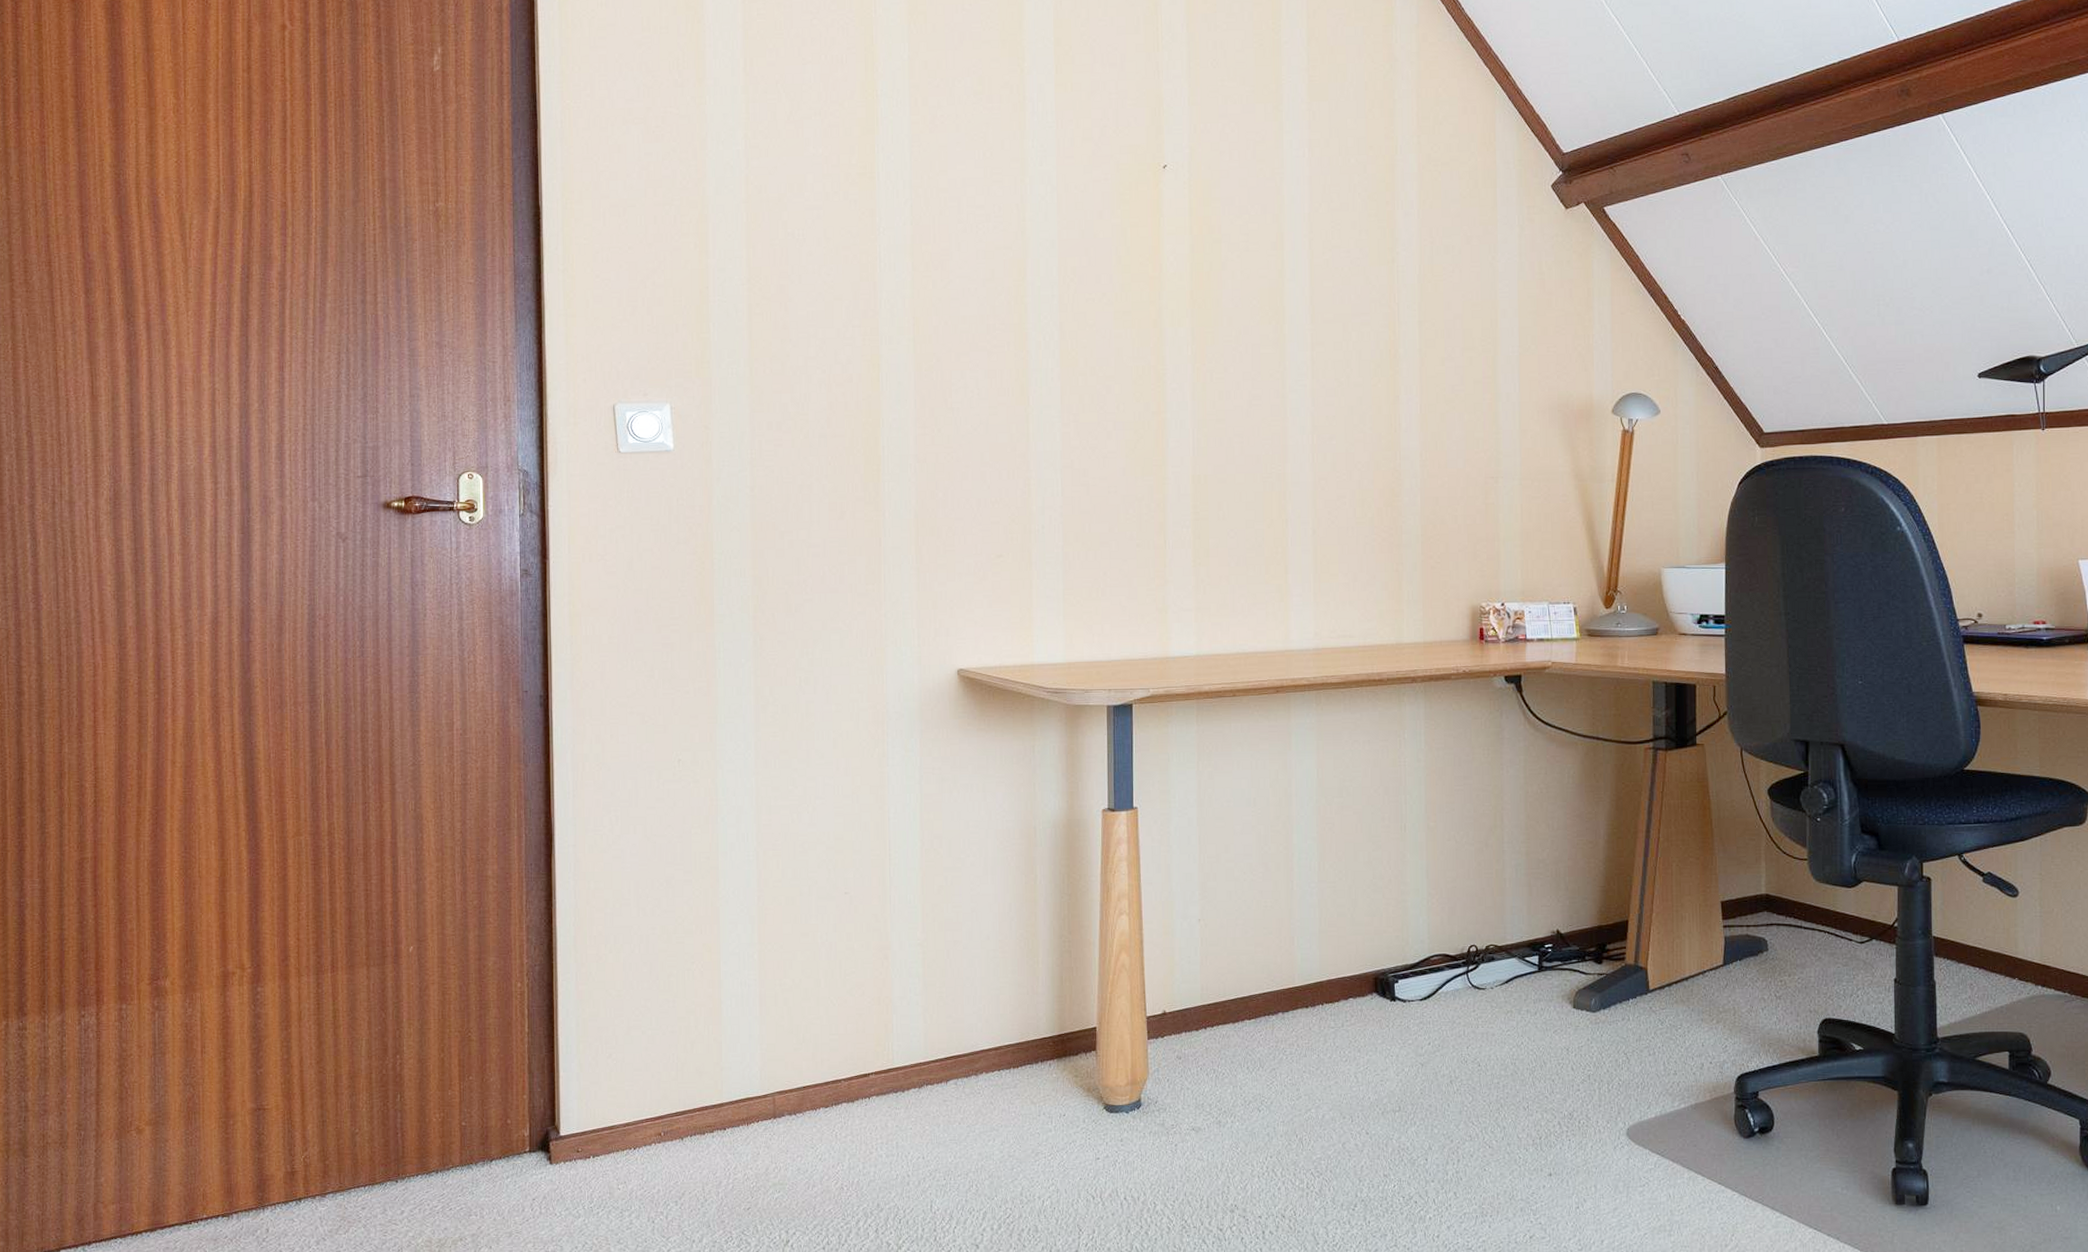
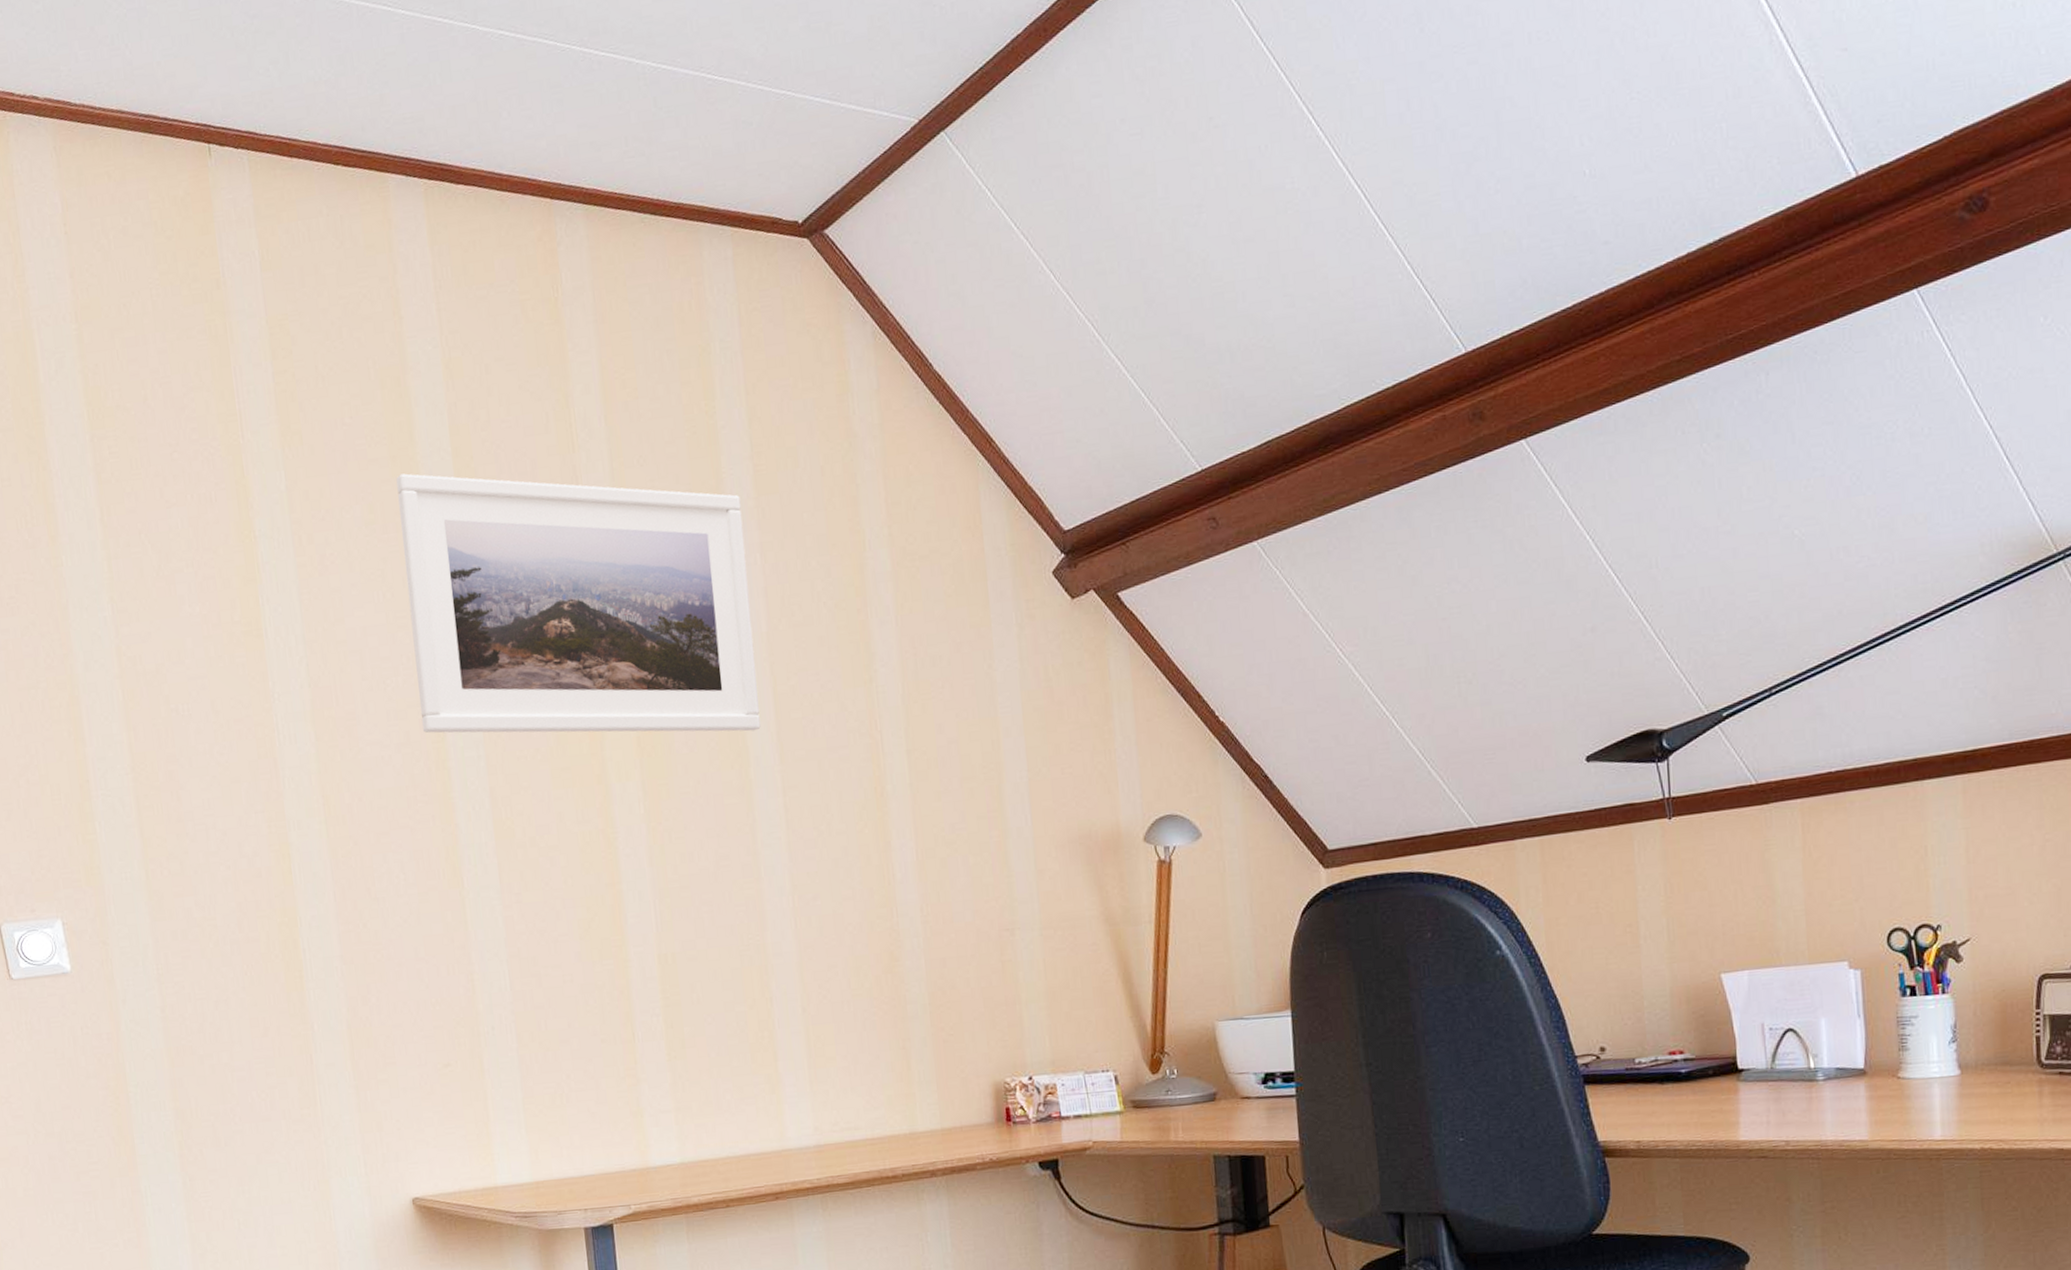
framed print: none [1004,55,1297,294] -> present [396,473,761,734]

